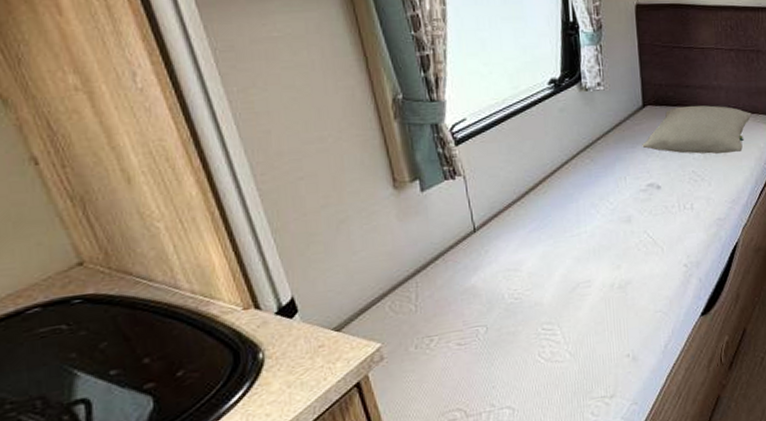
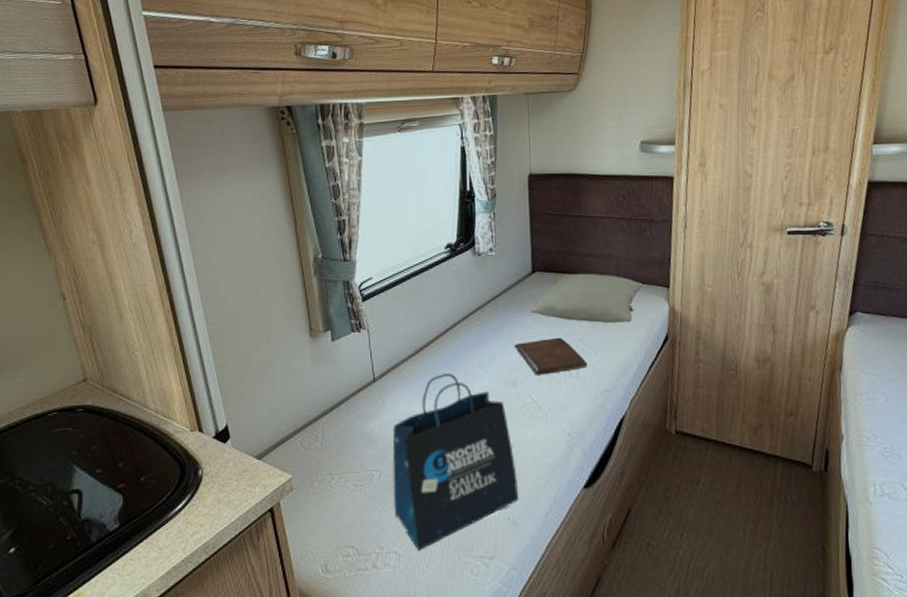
tote bag: none [499,216,638,402] -> present [392,374,519,551]
book: none [627,170,701,211] -> present [514,337,588,375]

